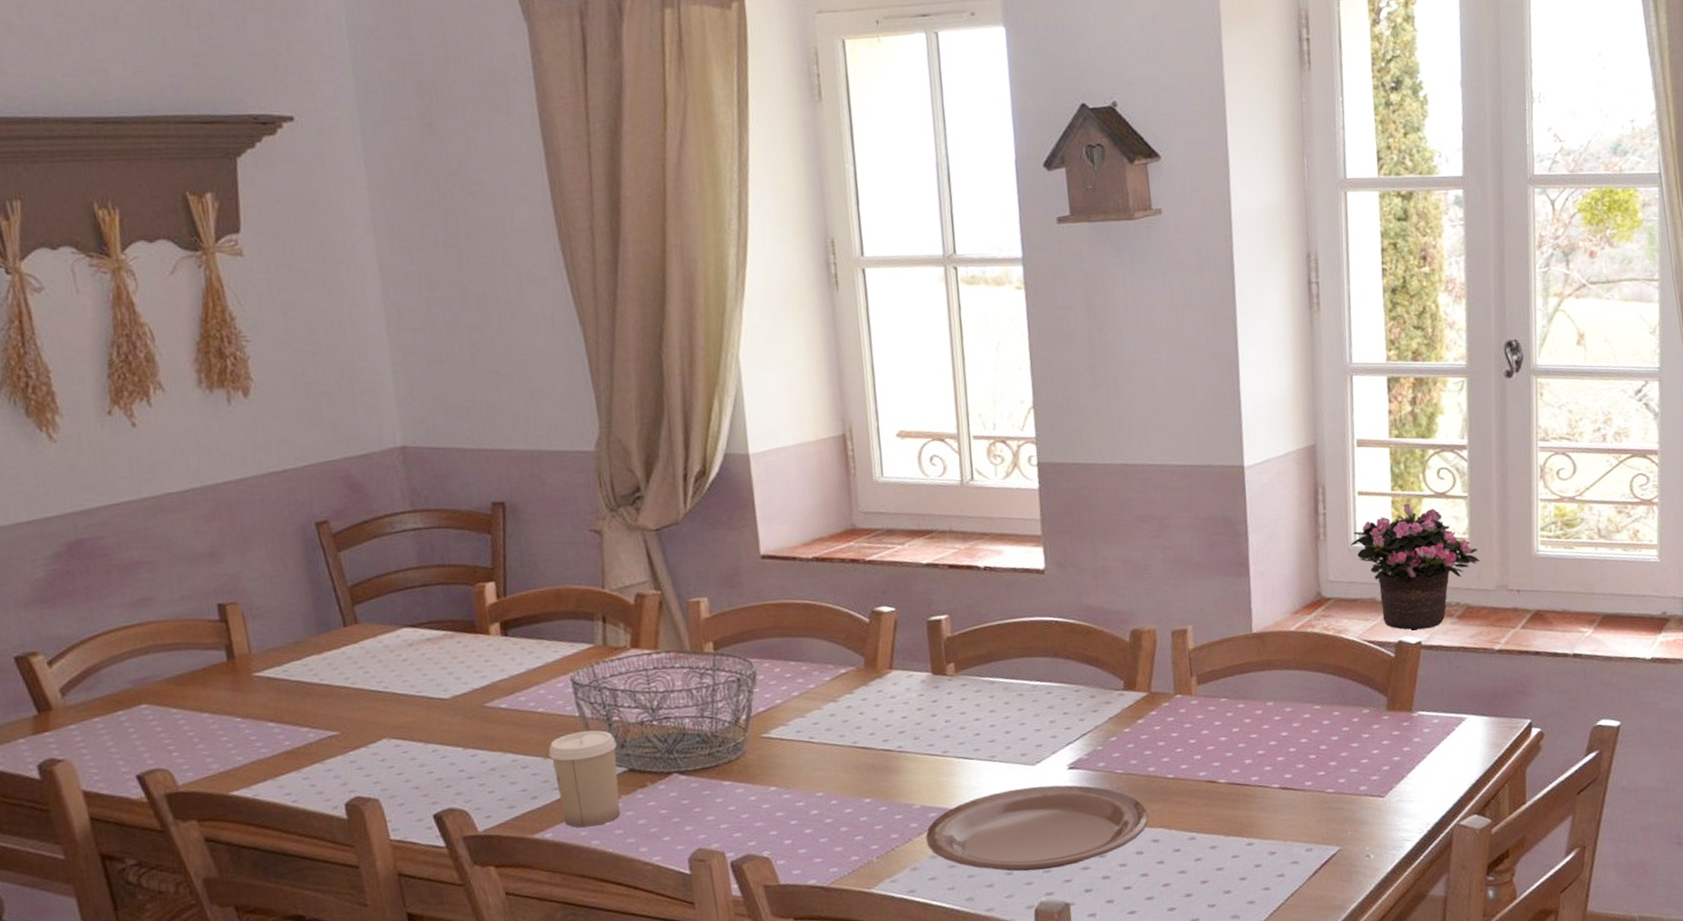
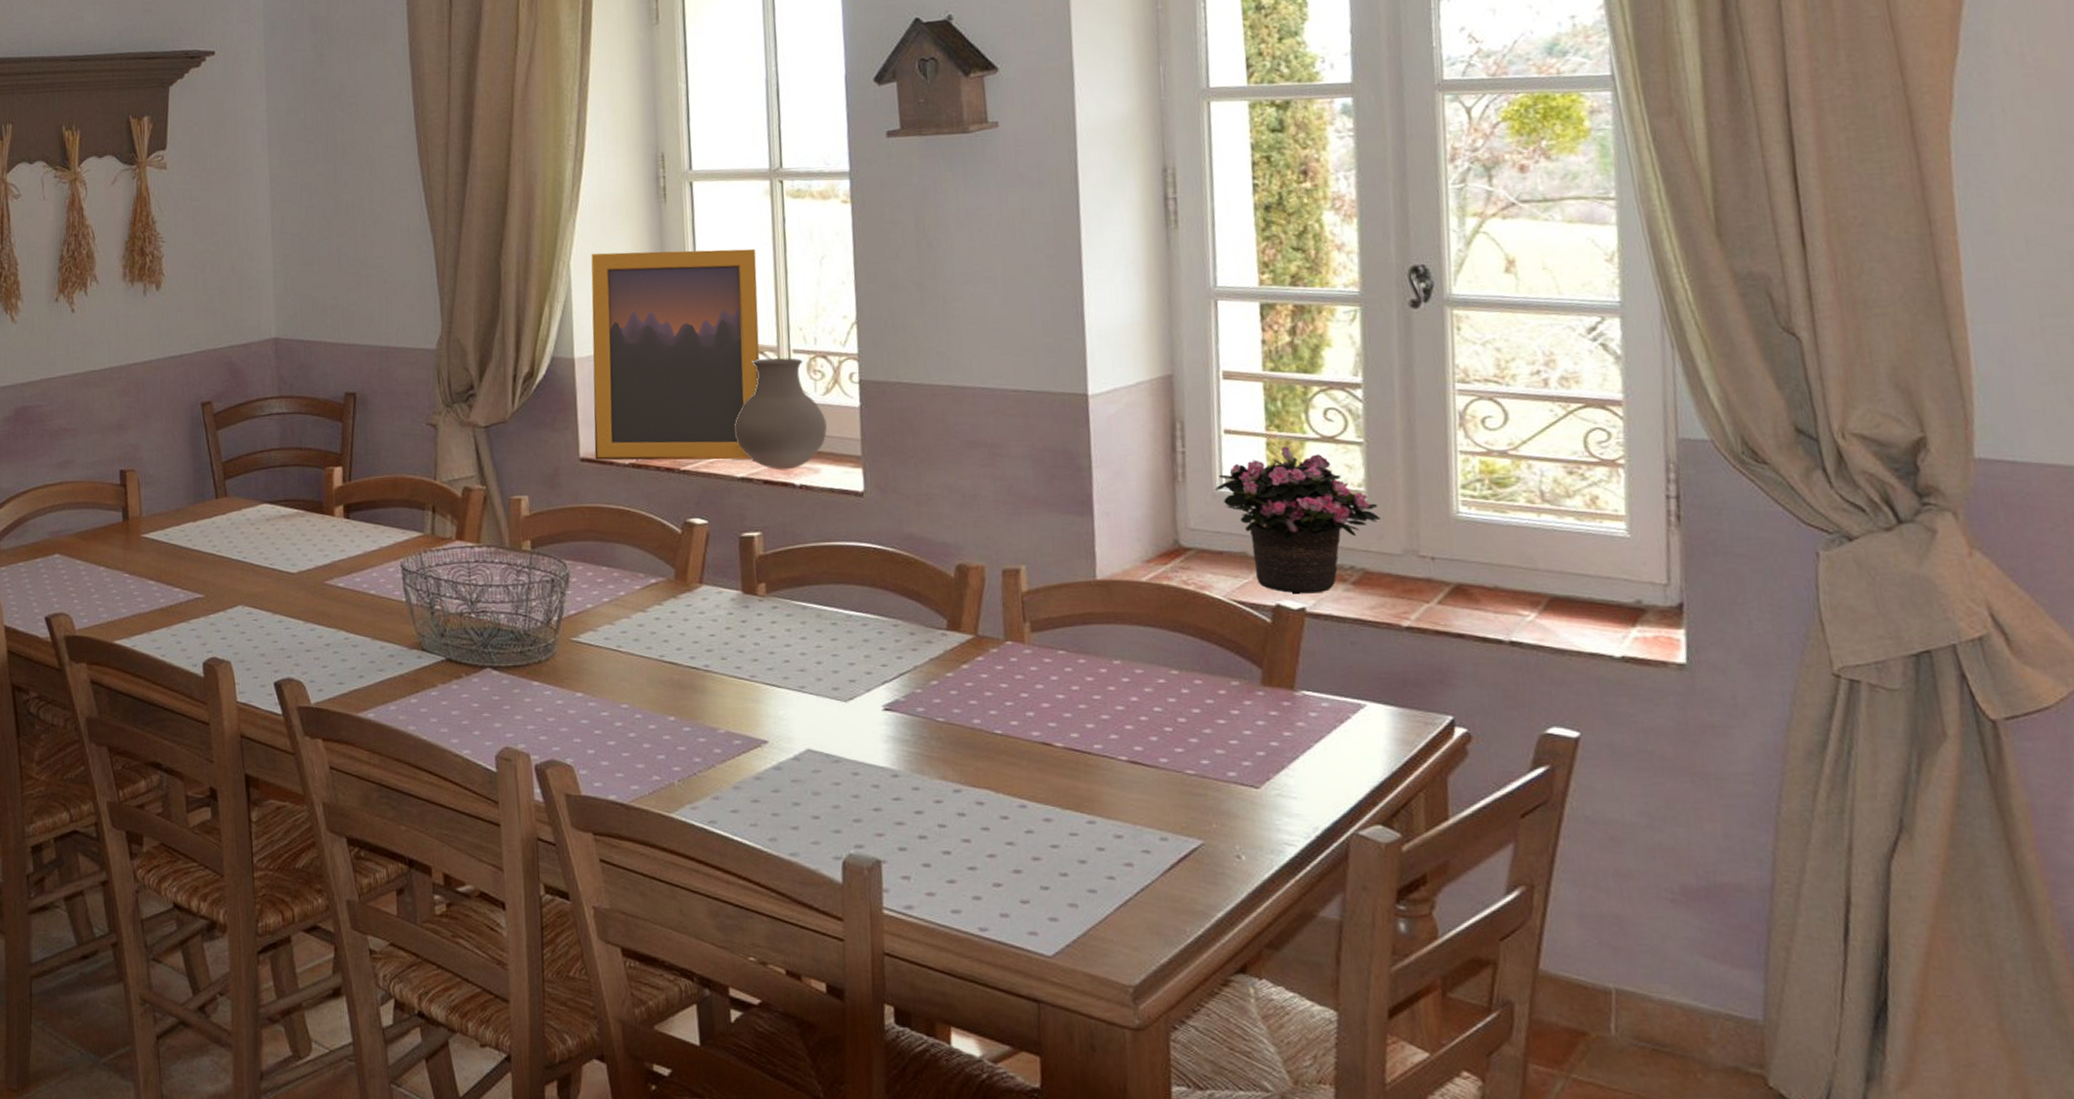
cup: present [548,730,620,828] -> none [376,617,437,712]
picture frame: none [761,336,940,557] -> present [591,248,760,461]
vase: none [917,444,1008,554] -> present [734,358,827,470]
plate: present [926,785,1149,872] -> none [729,725,973,818]

